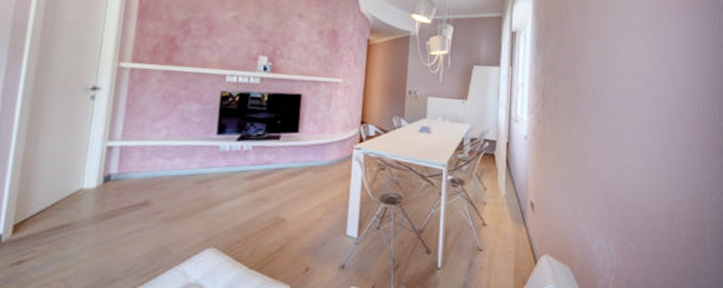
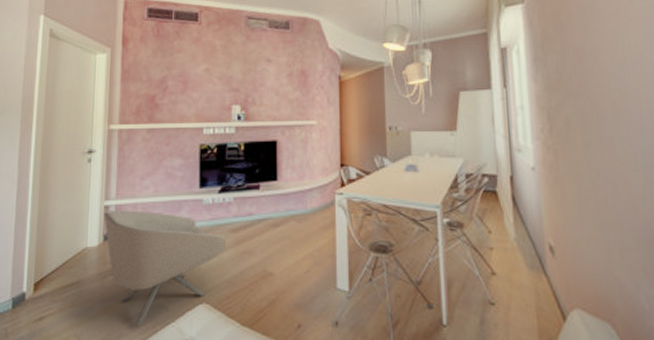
armchair: none [105,151,242,270] -> present [104,210,227,327]

